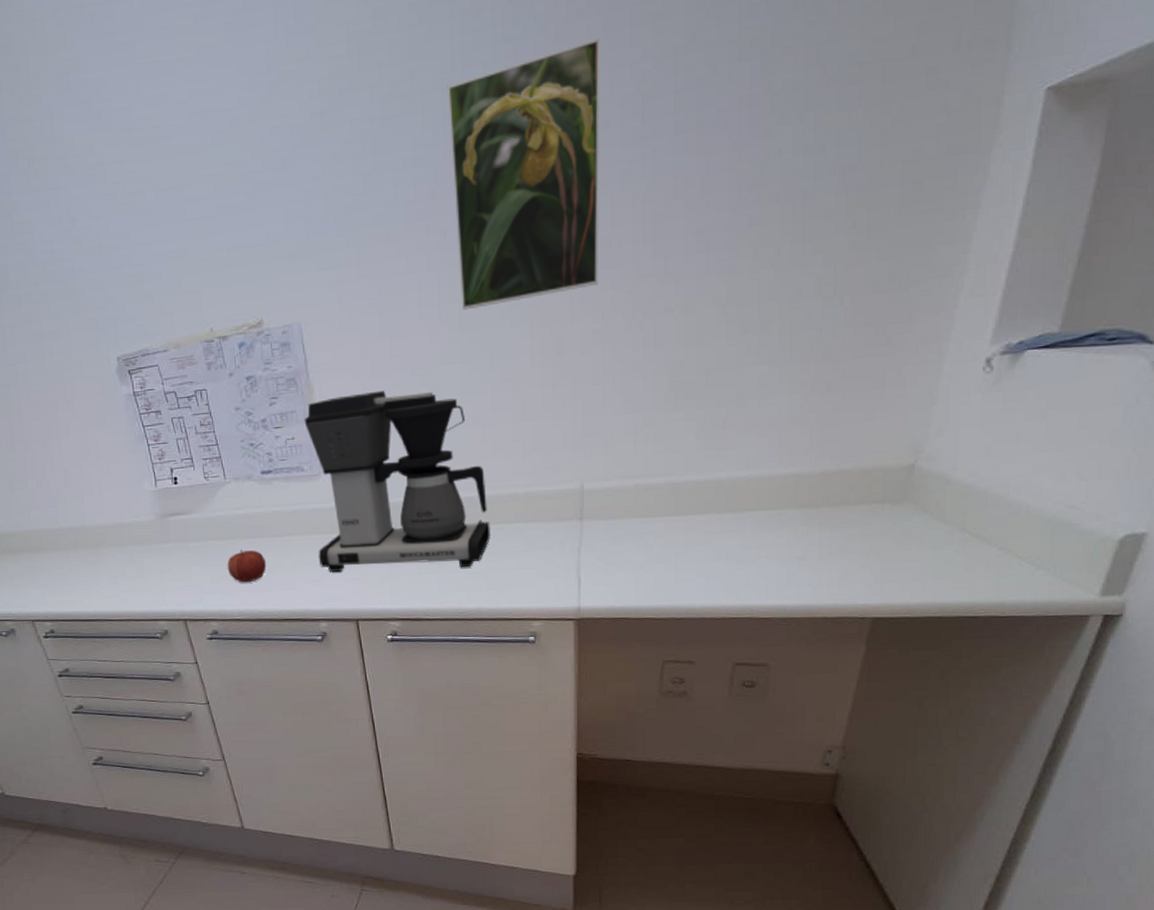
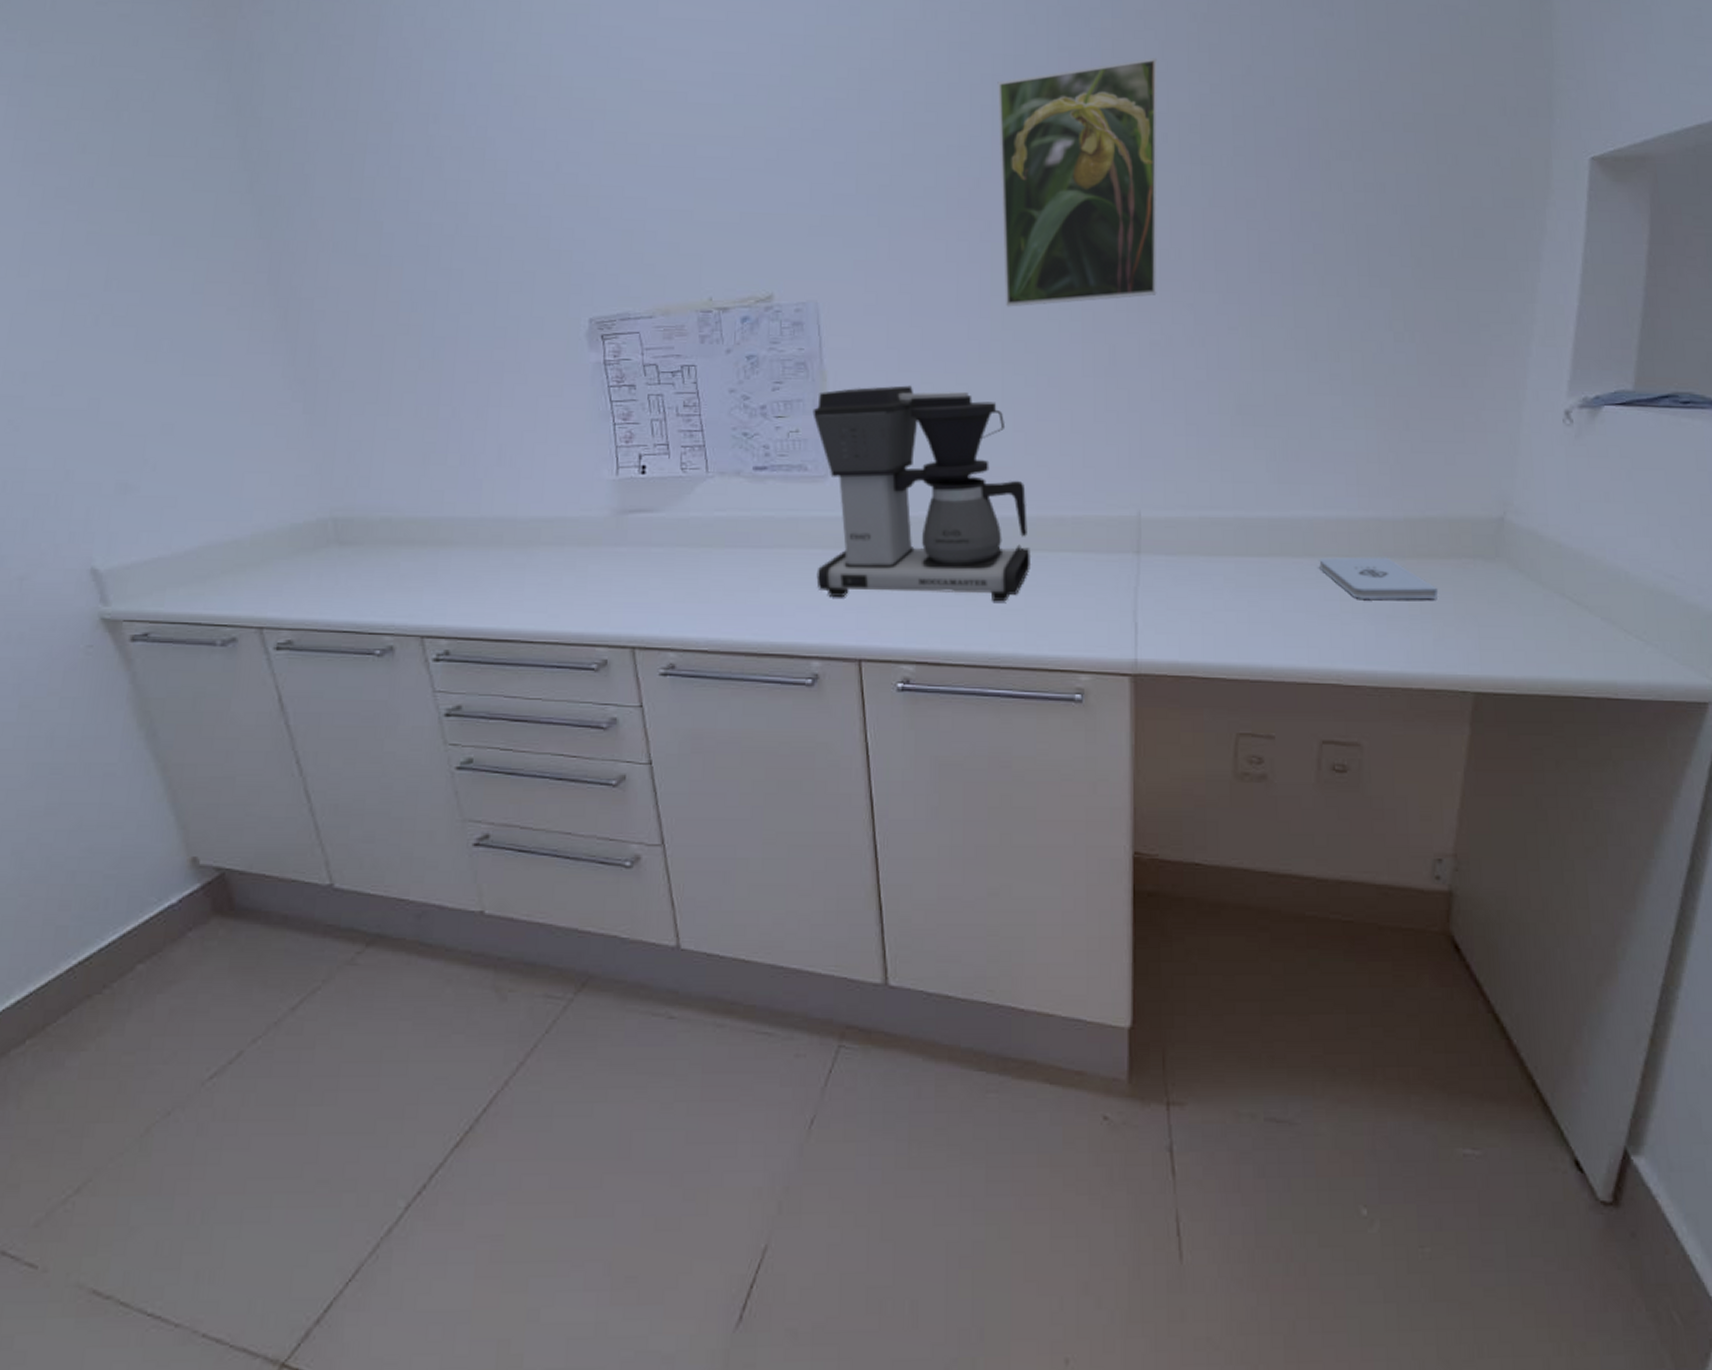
fruit: present [227,550,267,583] -> none [697,561,749,604]
notepad: none [739,508,847,546] -> present [1318,556,1439,600]

